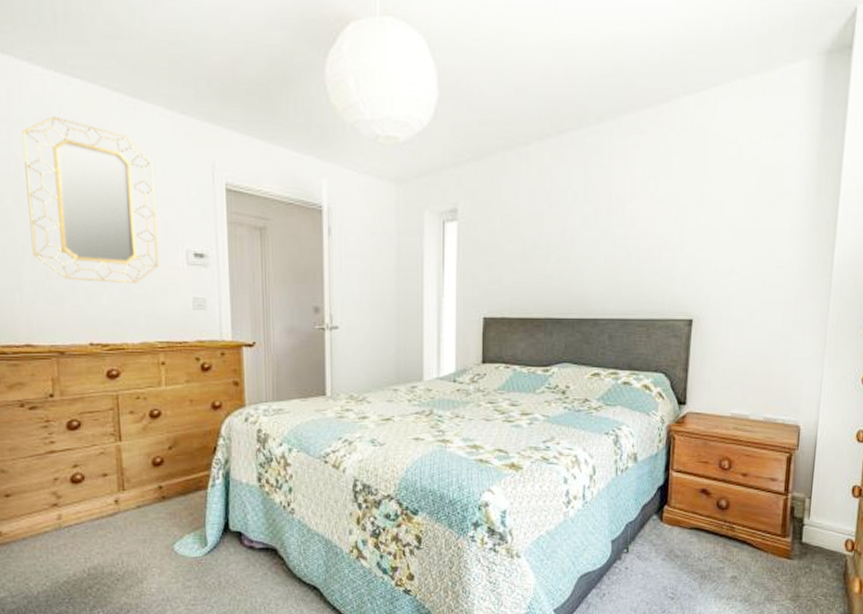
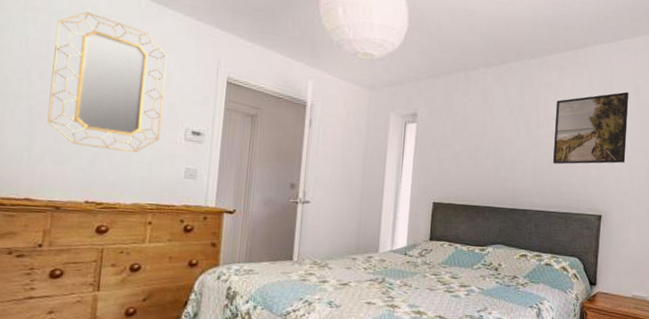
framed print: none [630,156,730,259] -> present [553,92,629,165]

